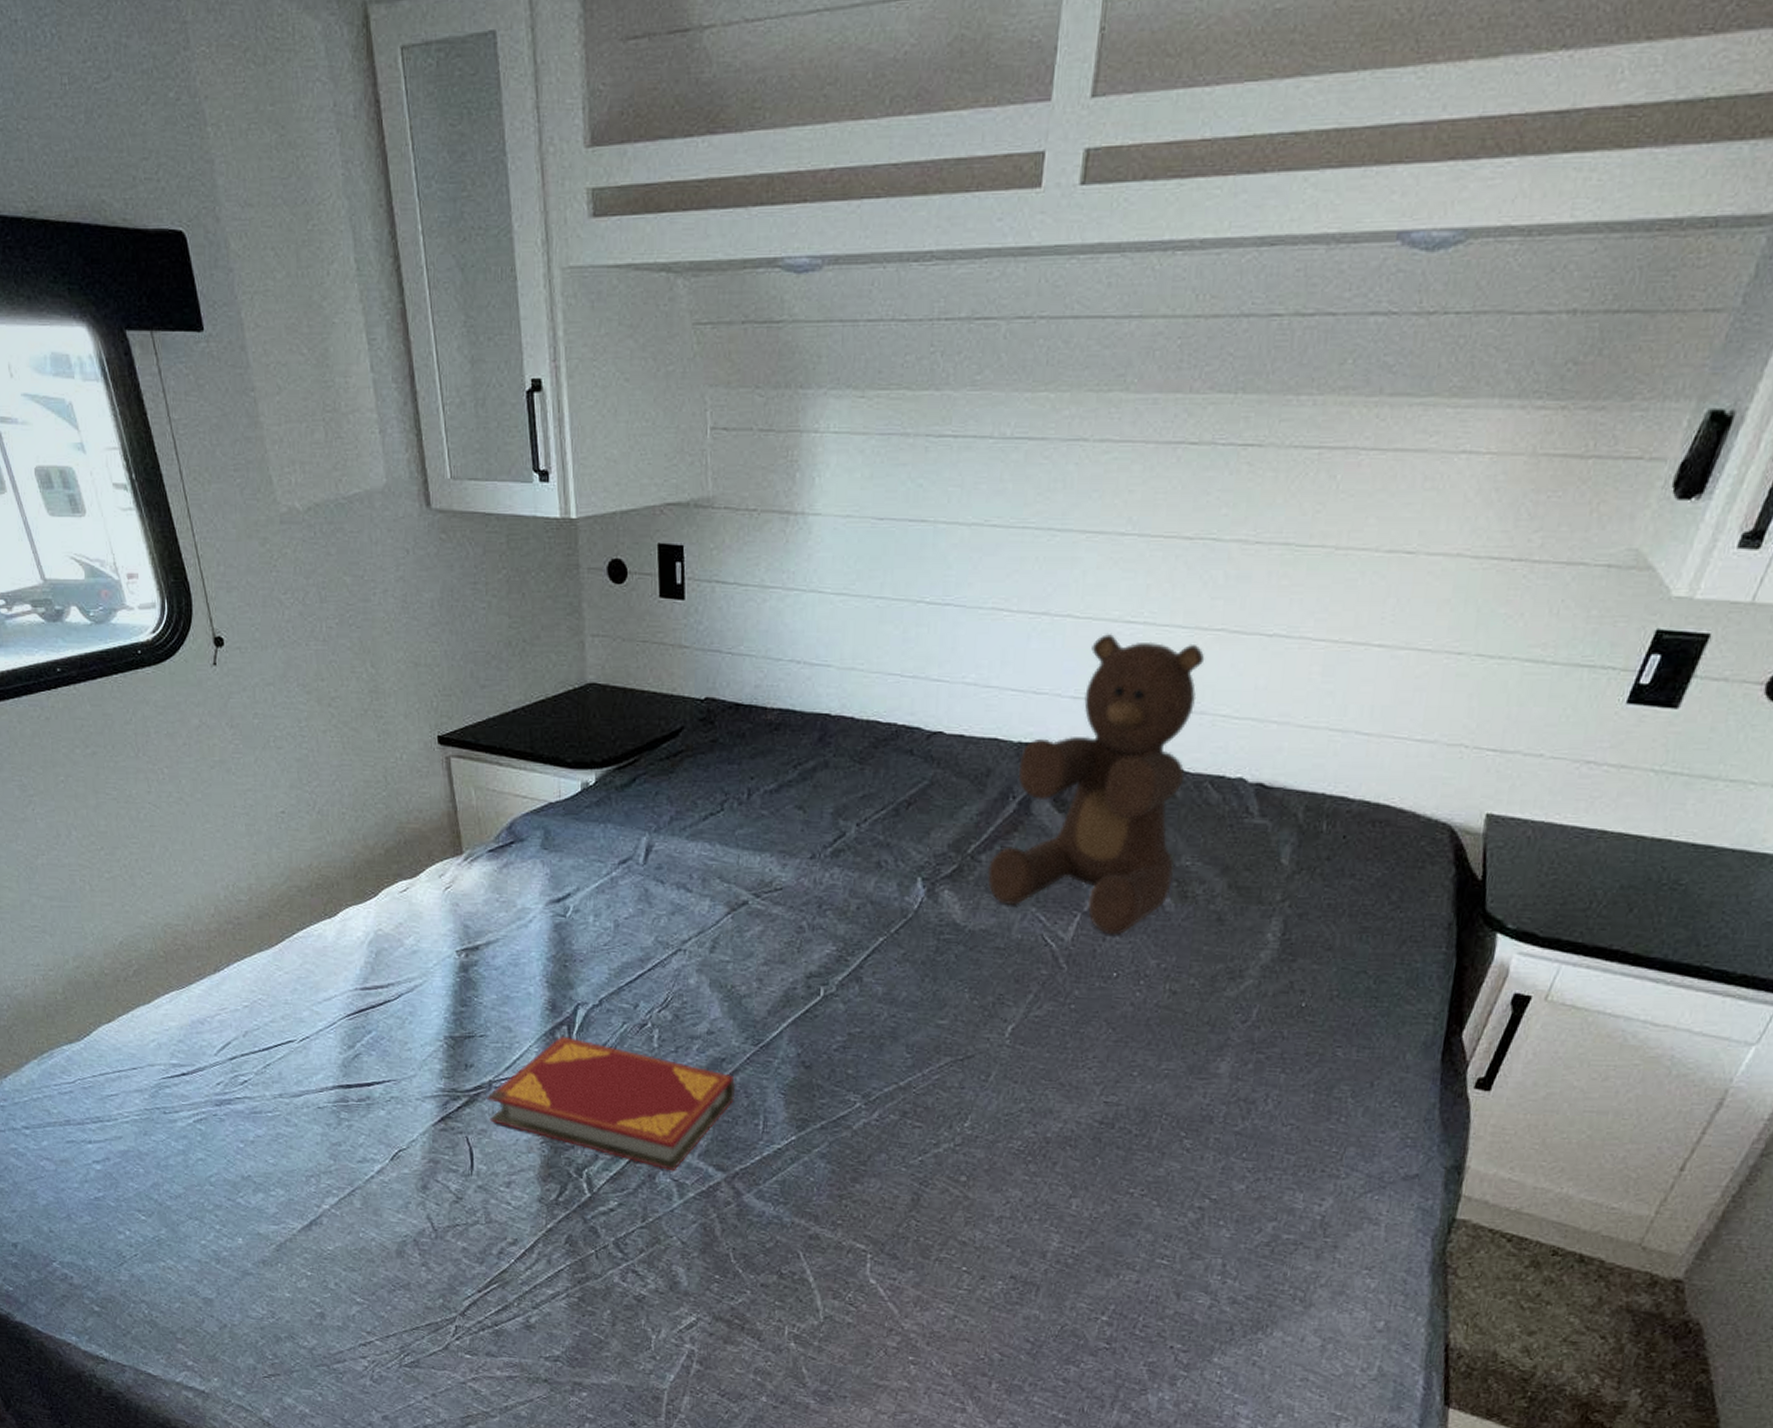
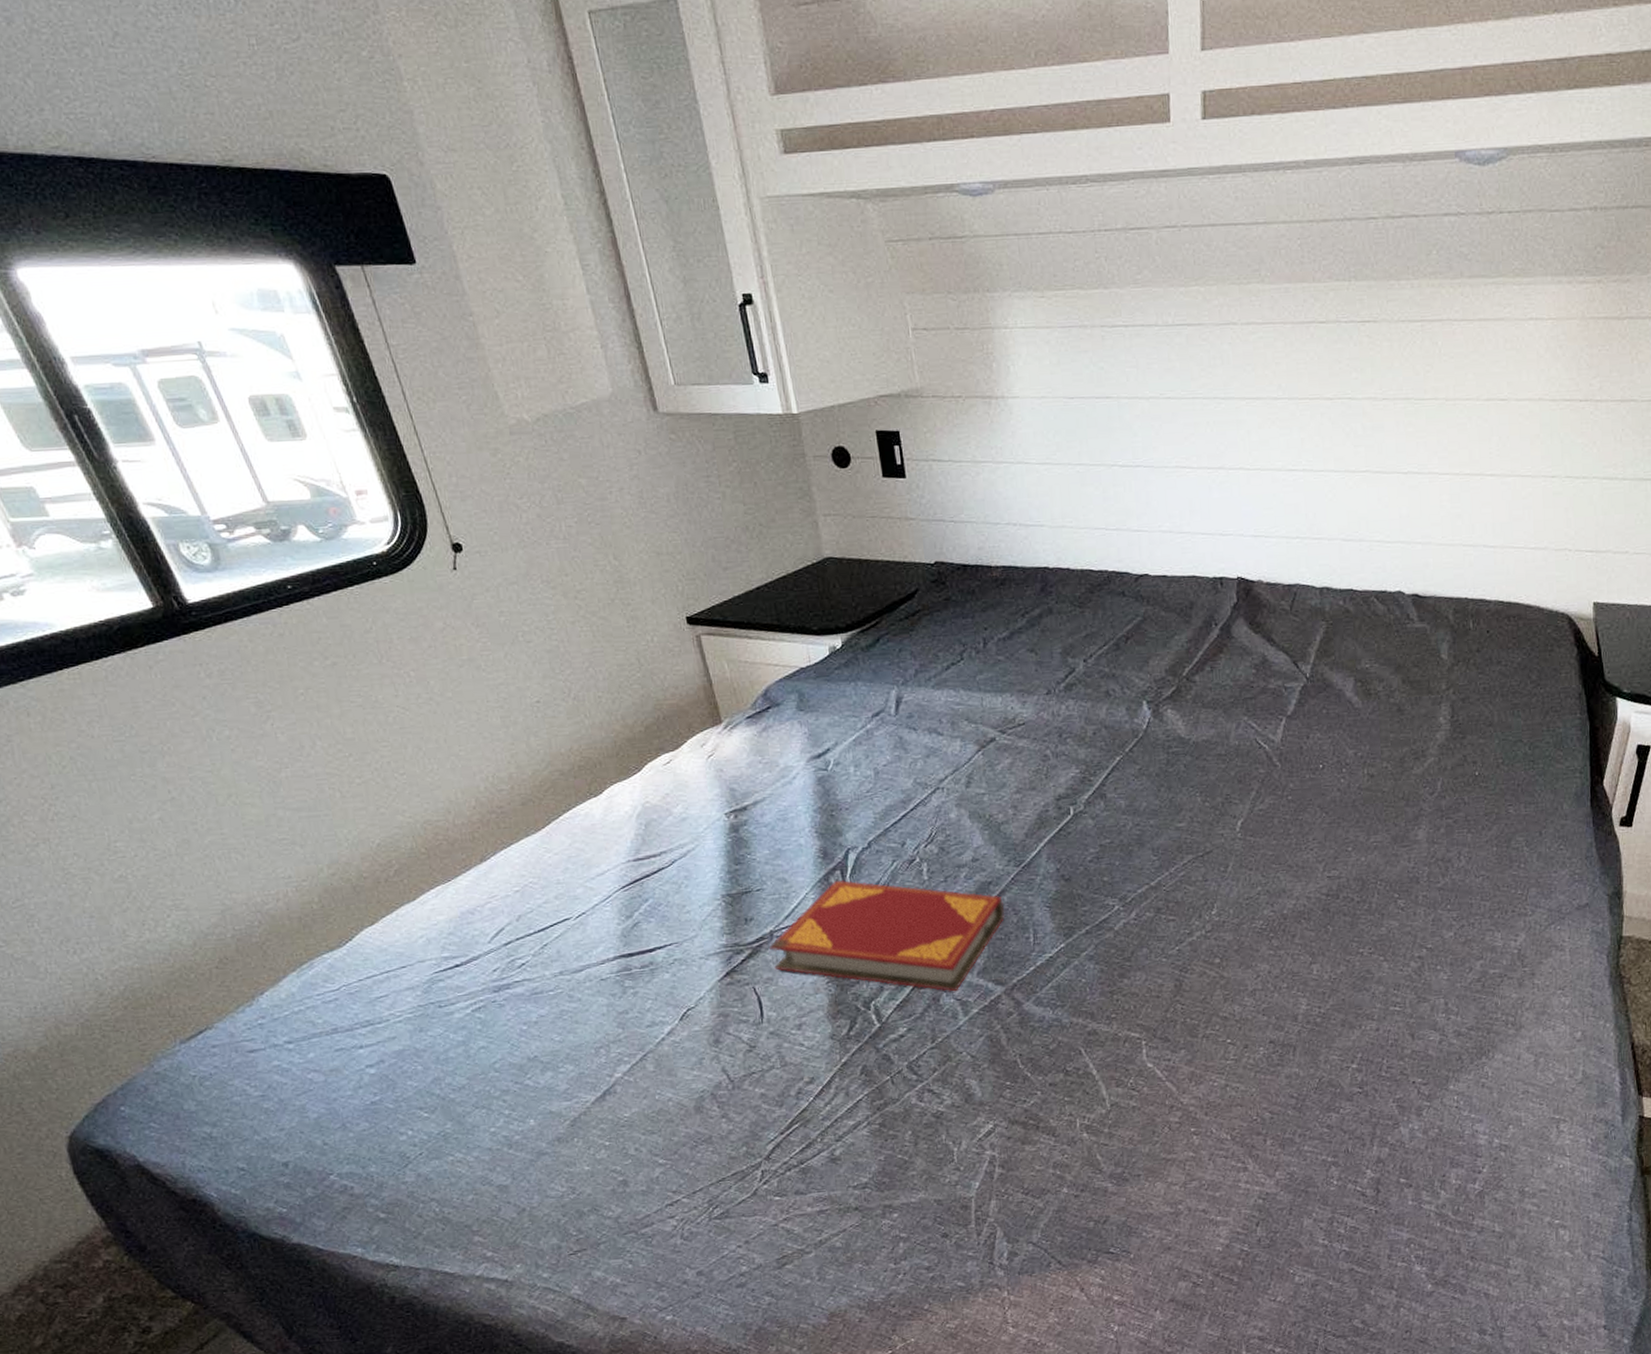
teddy bear: present [988,633,1205,935] -> none [1202,480,1357,733]

